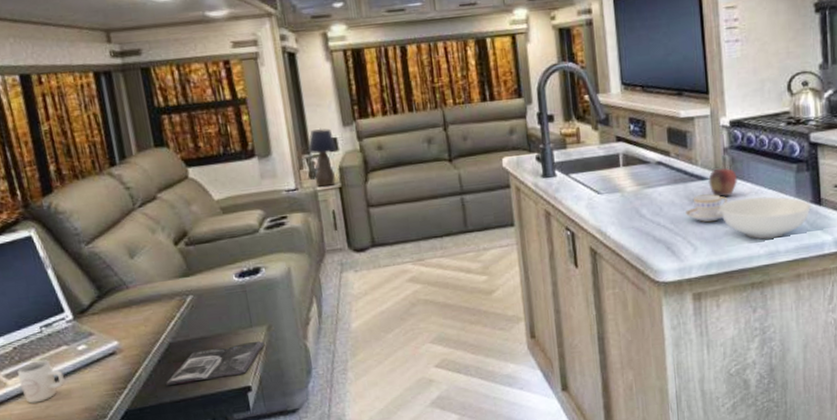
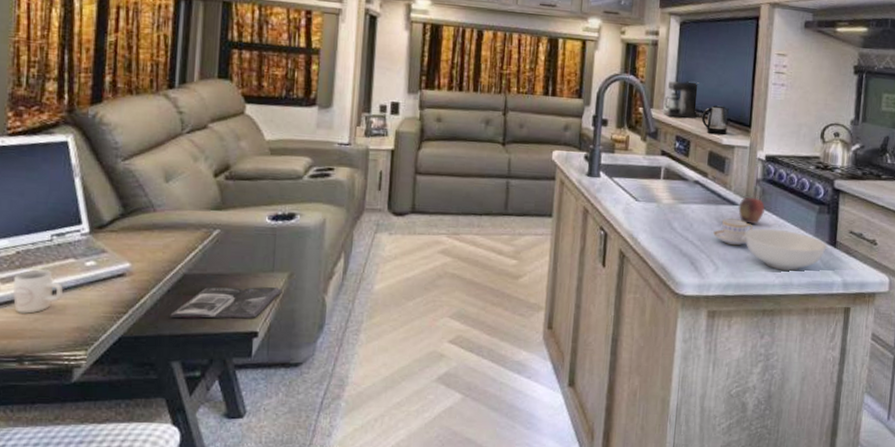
table lamp: present [307,128,338,188] -> none [368,91,398,147]
coffee maker: none [610,56,652,100] -> present [664,80,701,119]
kettle: none [653,76,684,110] -> present [701,105,729,136]

